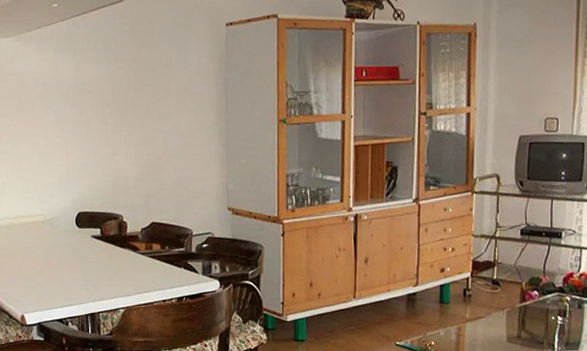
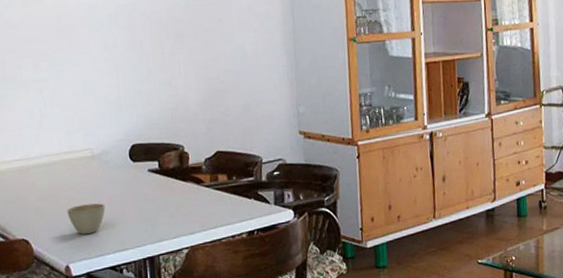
cup: none [23,263,55,289] -> present [67,203,106,234]

